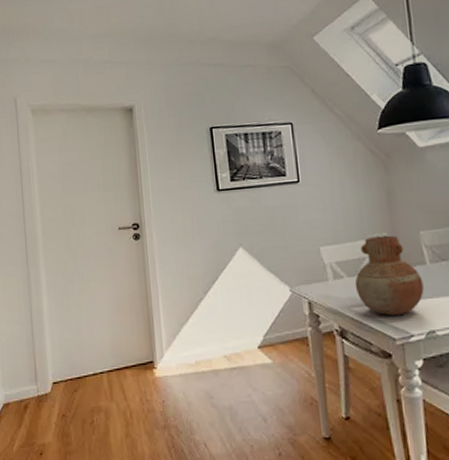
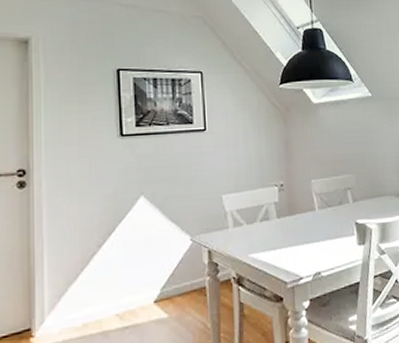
vase: present [354,236,424,316] -> none [253,184,313,261]

